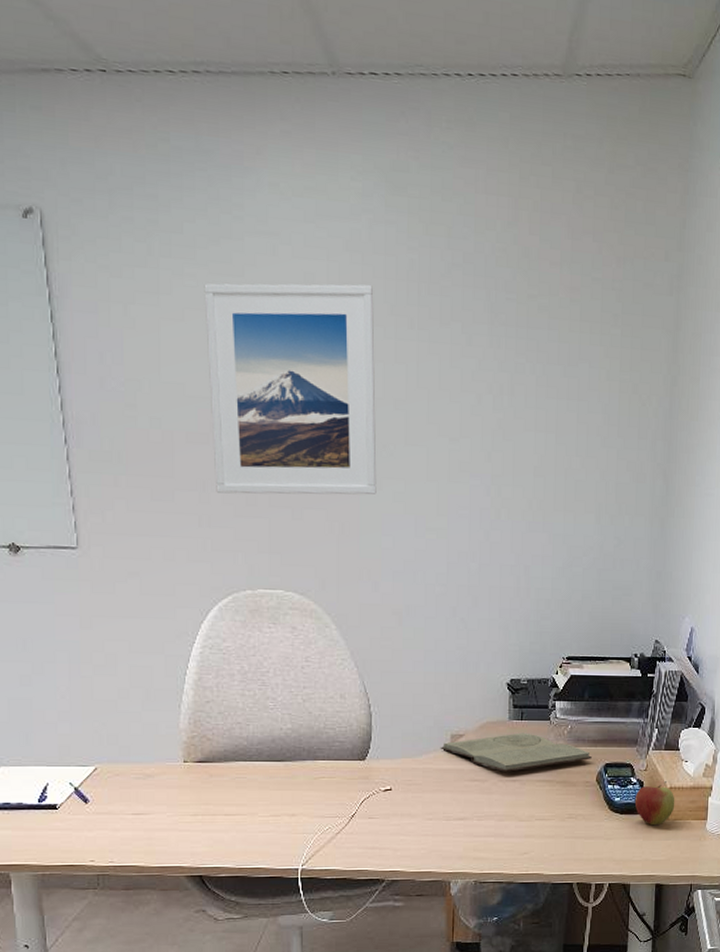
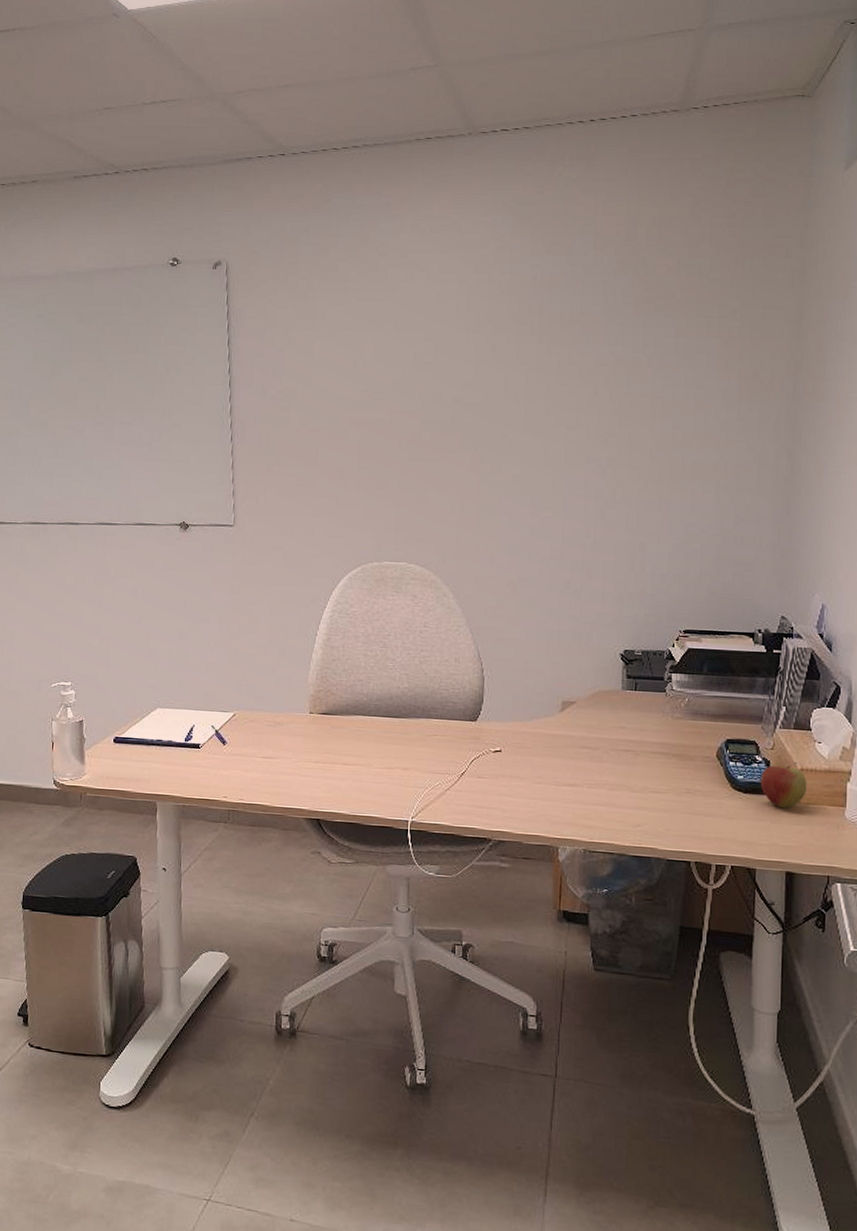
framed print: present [204,283,377,495] -> none [351,300,499,480]
book: present [440,732,592,772] -> none [550,703,711,742]

